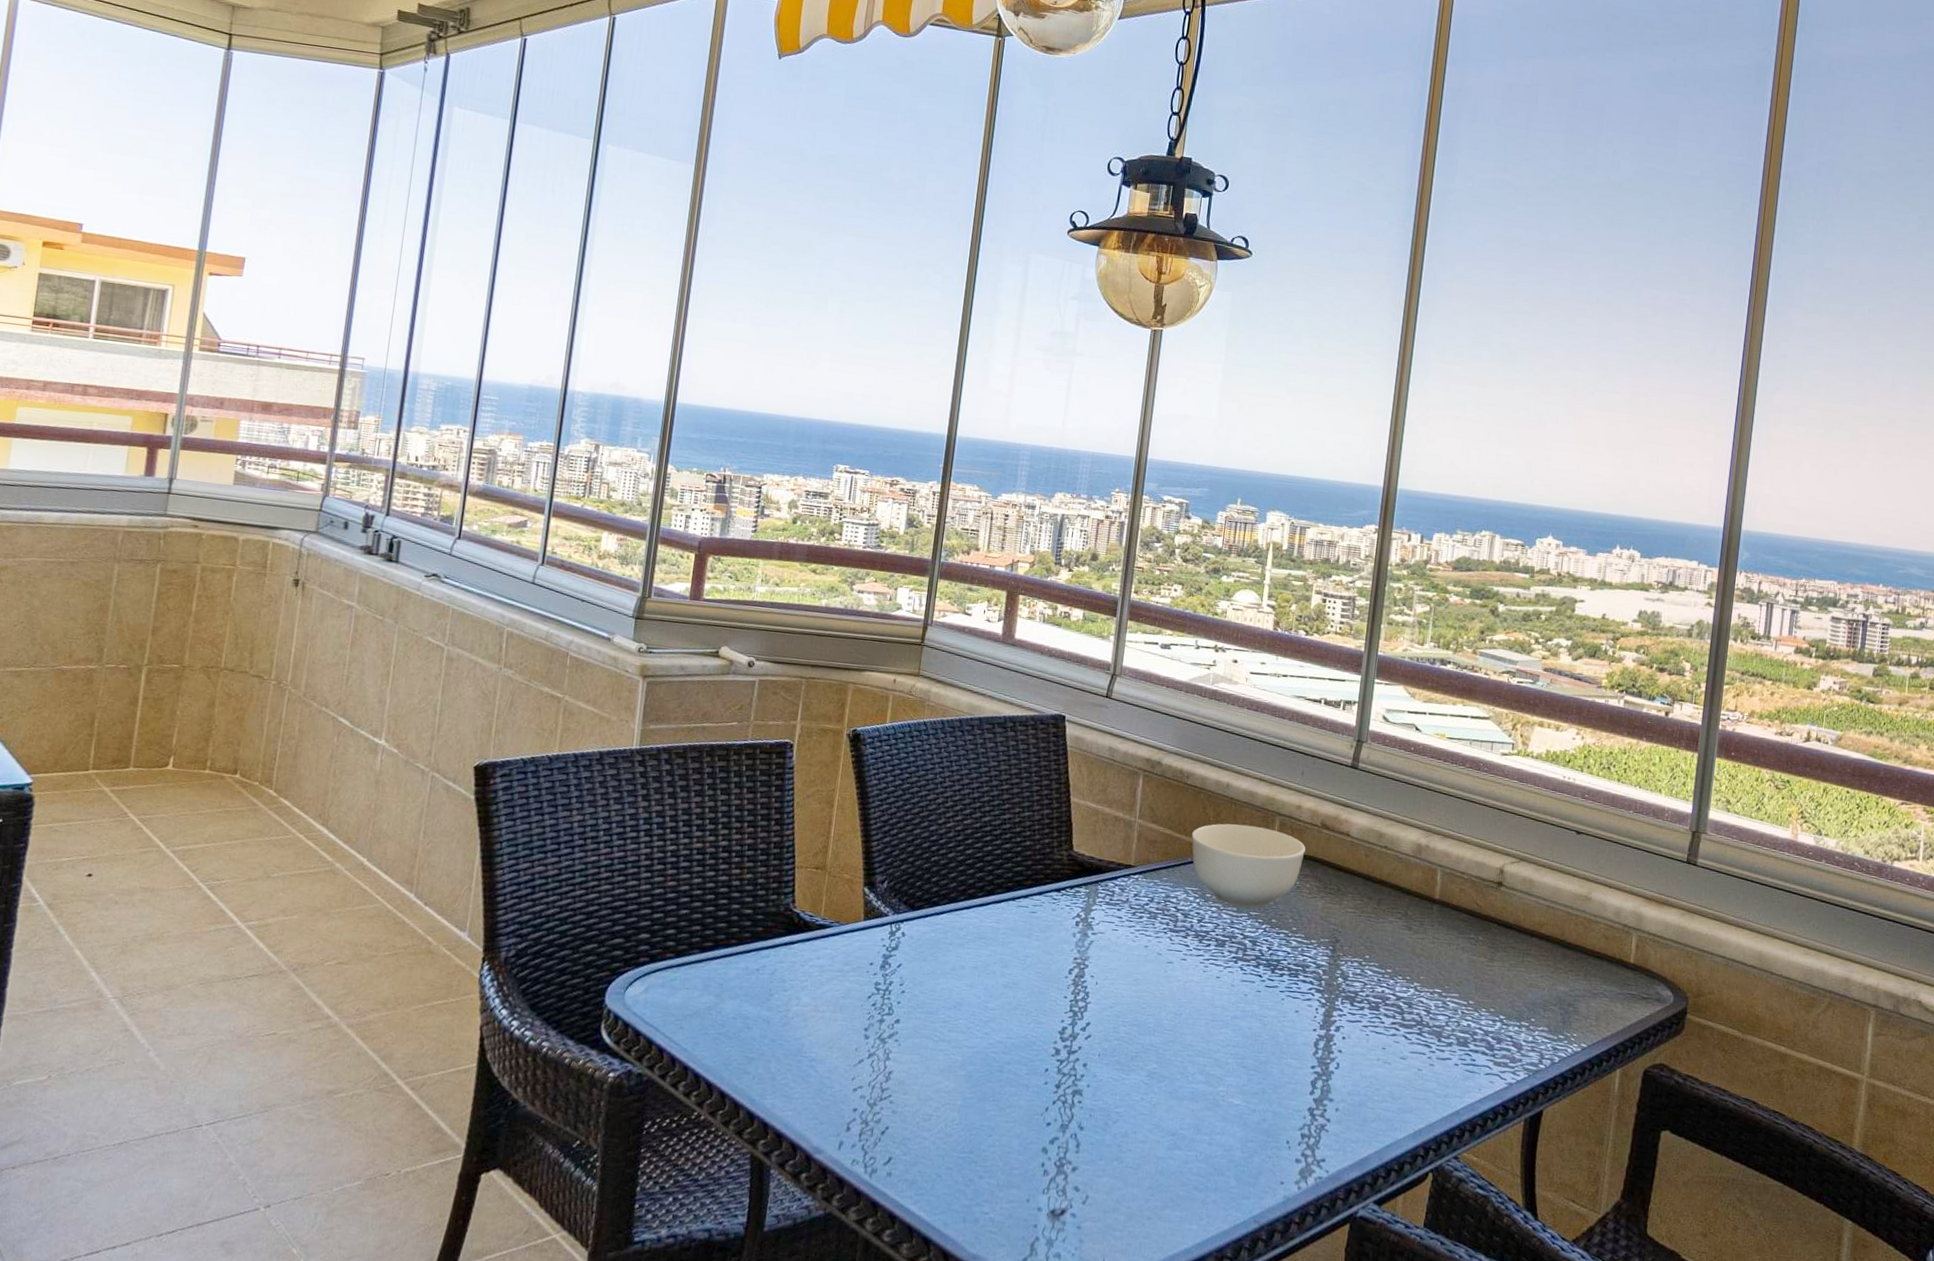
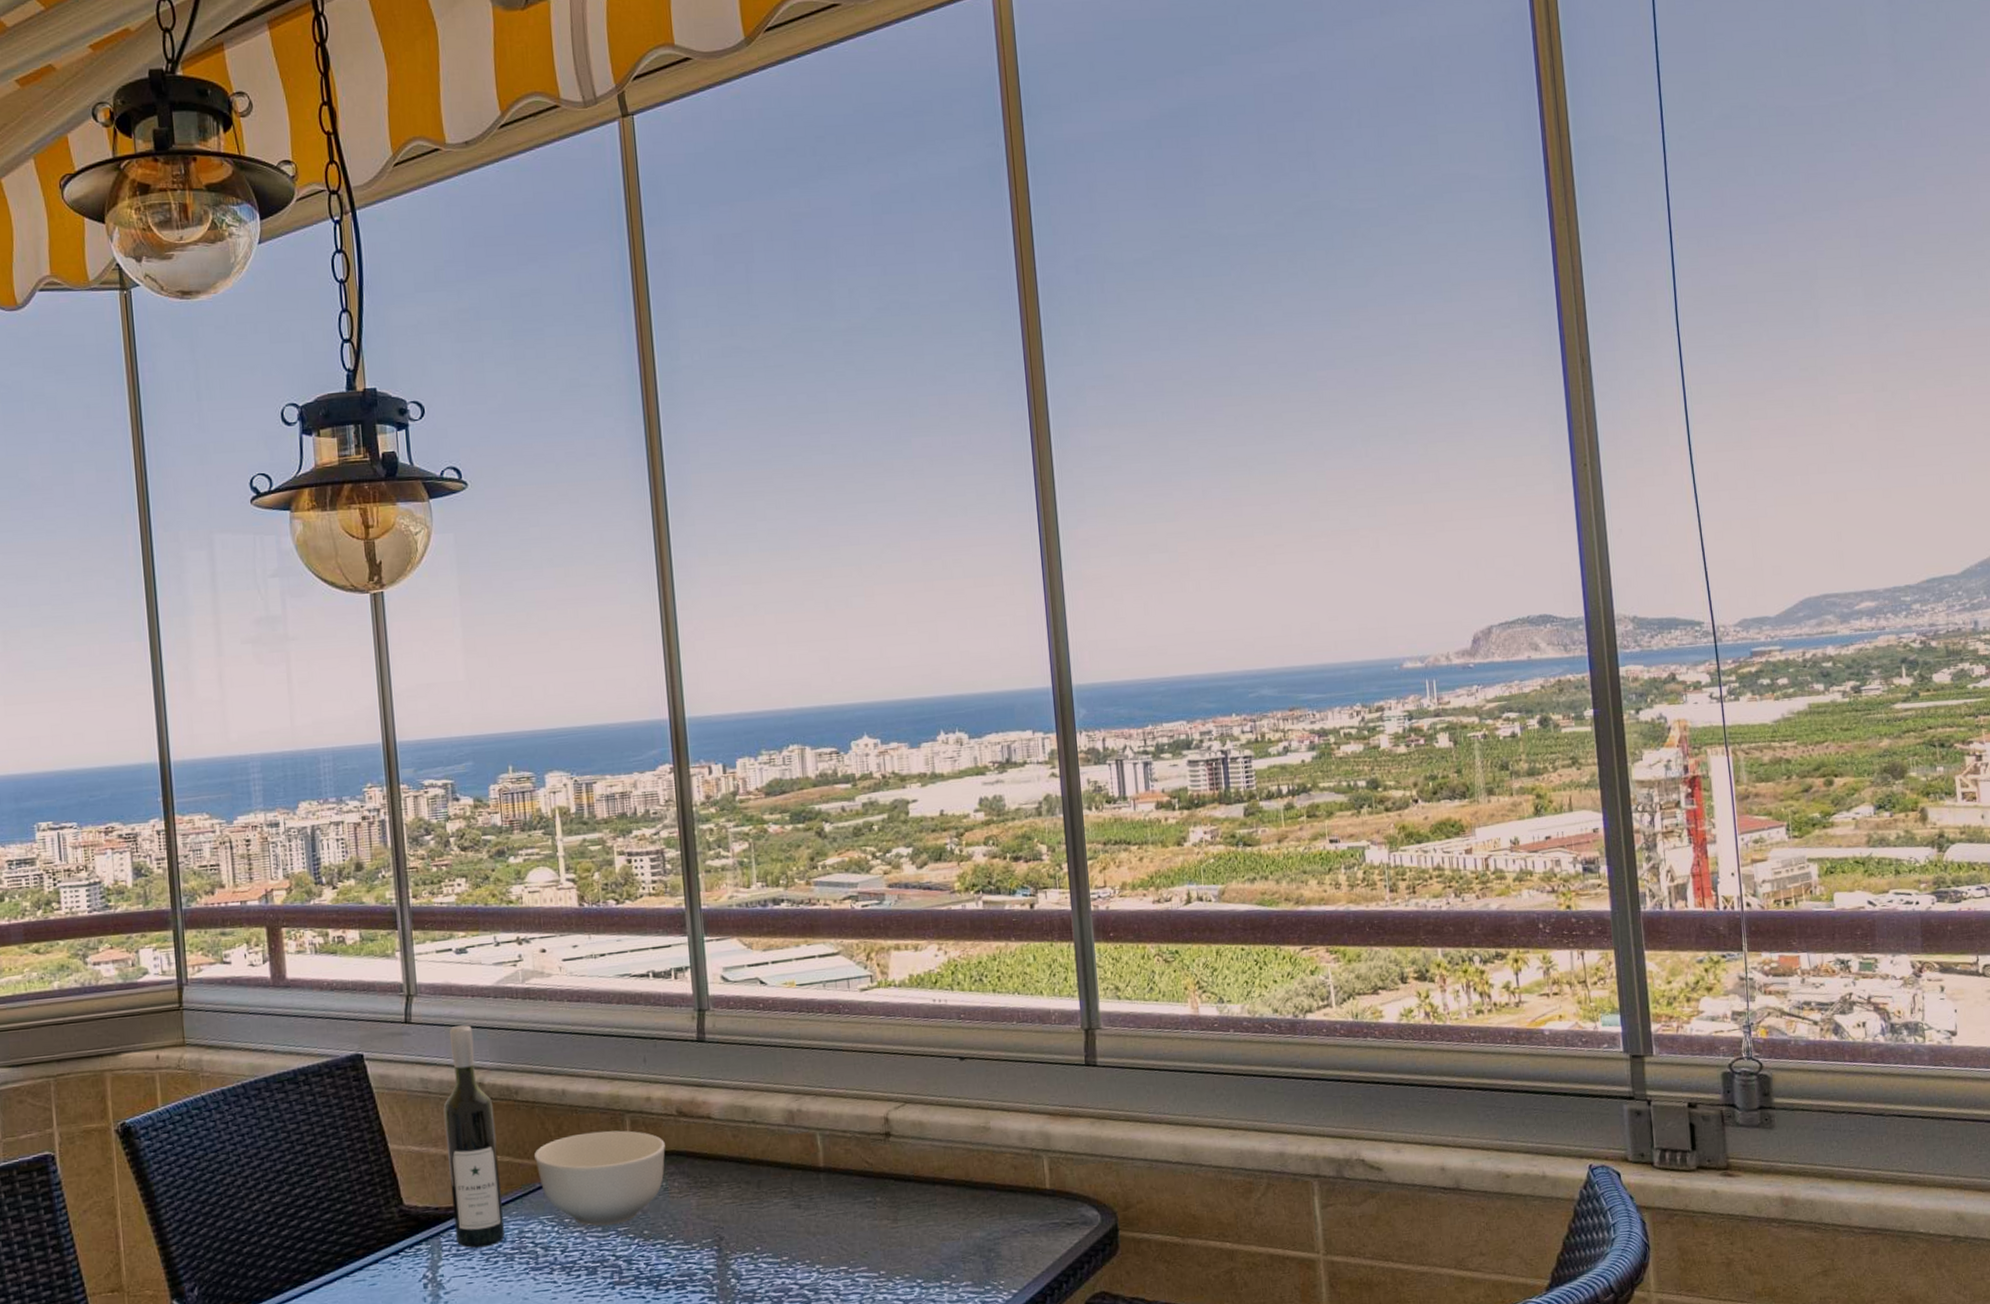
bottle: none [1110,709,1166,903] -> present [443,1025,506,1248]

